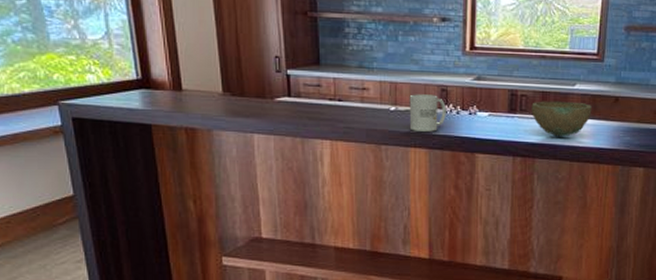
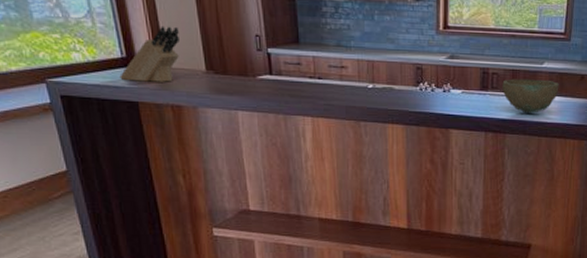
knife block: none [134,47,197,104] -> present [119,26,179,82]
mug: present [409,94,446,132] -> none [386,72,422,109]

